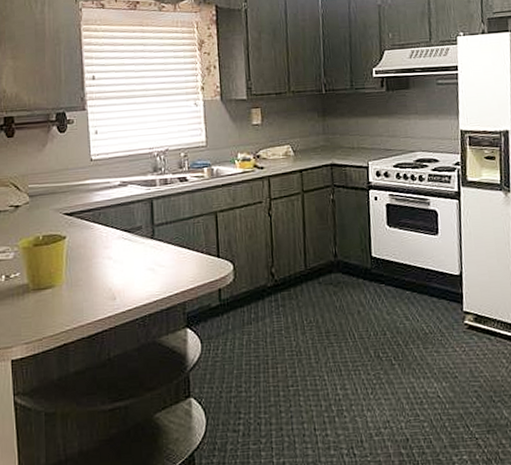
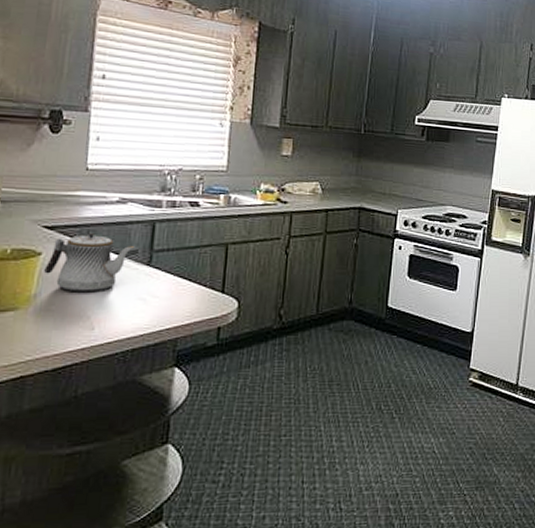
teapot: none [70,215,140,268] -> present [44,233,136,293]

